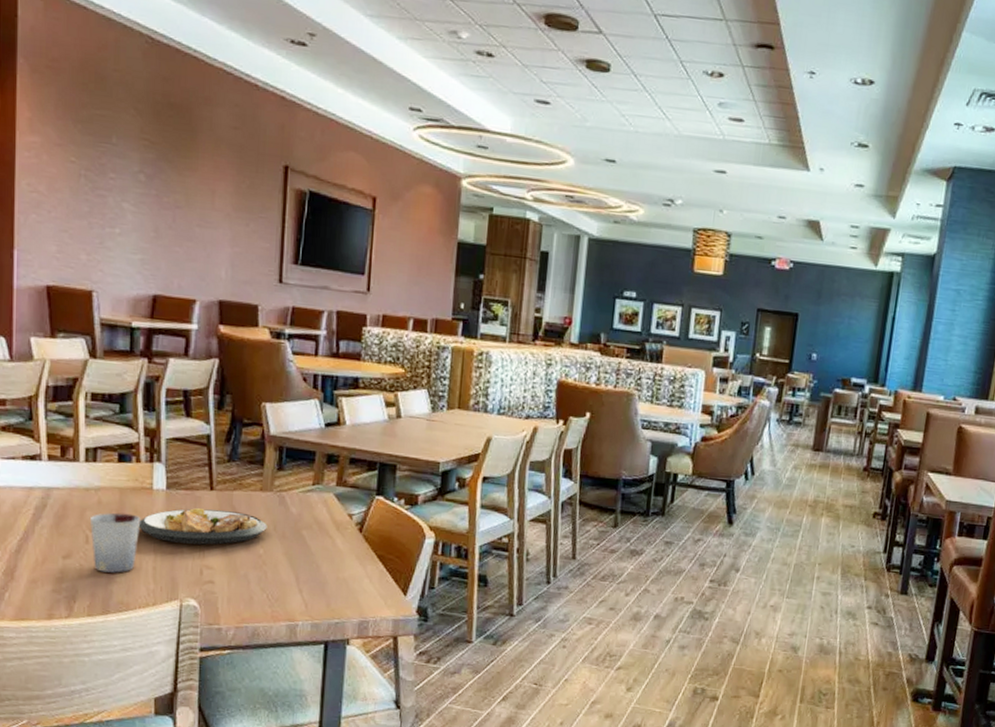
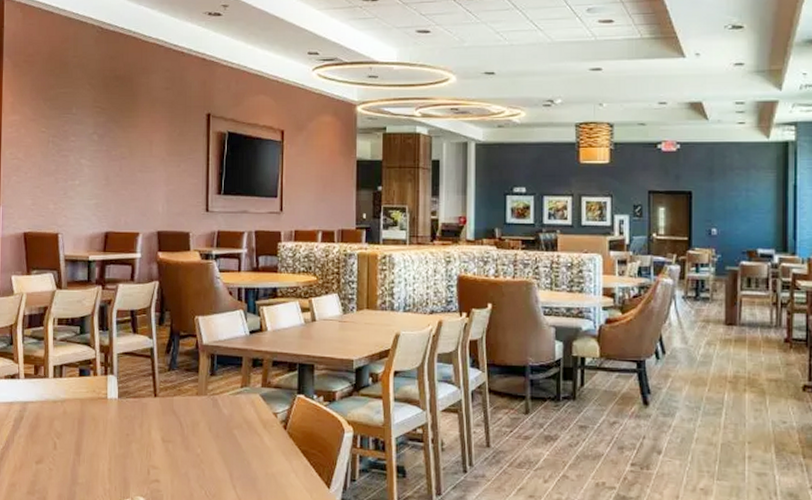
cup: present [90,512,140,573] -> none [58,421,97,475]
plate: present [138,508,267,545] -> none [96,414,203,447]

